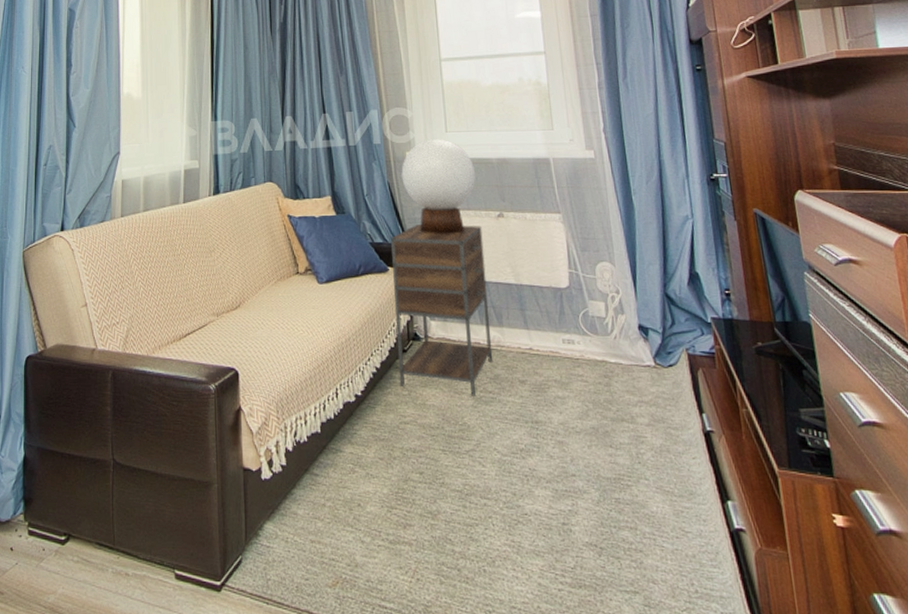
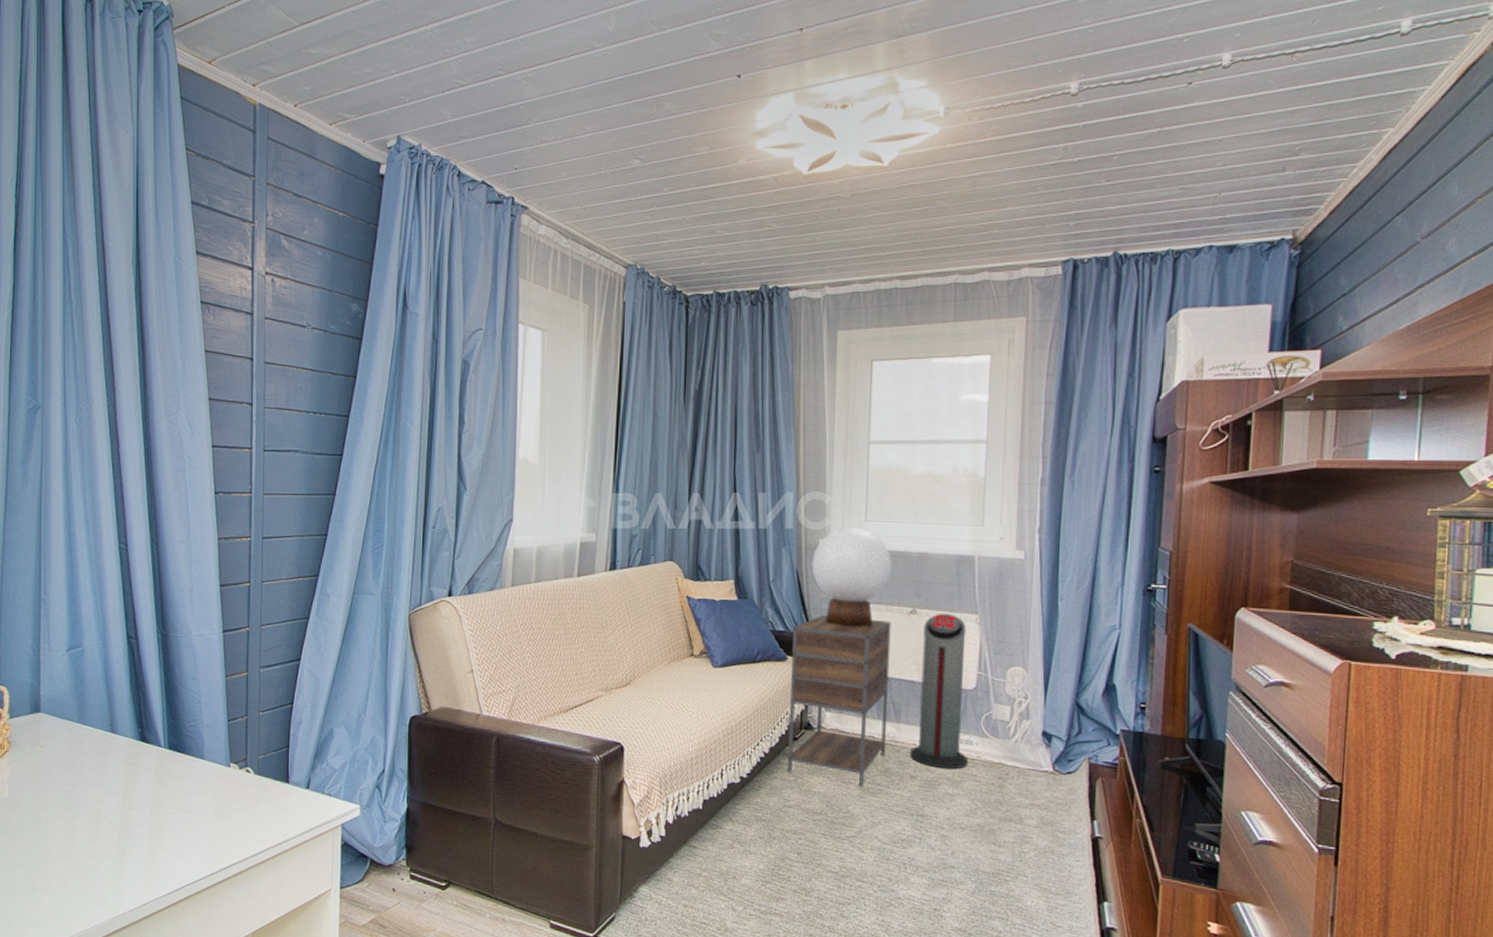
air purifier: none [512,214,574,371] -> present [910,613,969,769]

